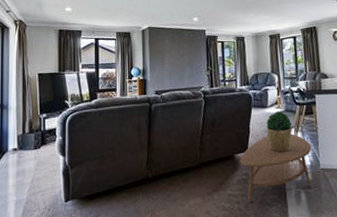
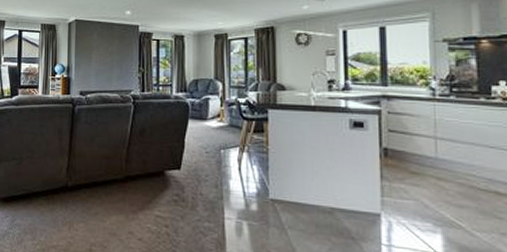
coffee table: present [240,133,312,203] -> none [172,153,260,228]
potted plant: present [266,111,293,152] -> none [205,126,237,174]

